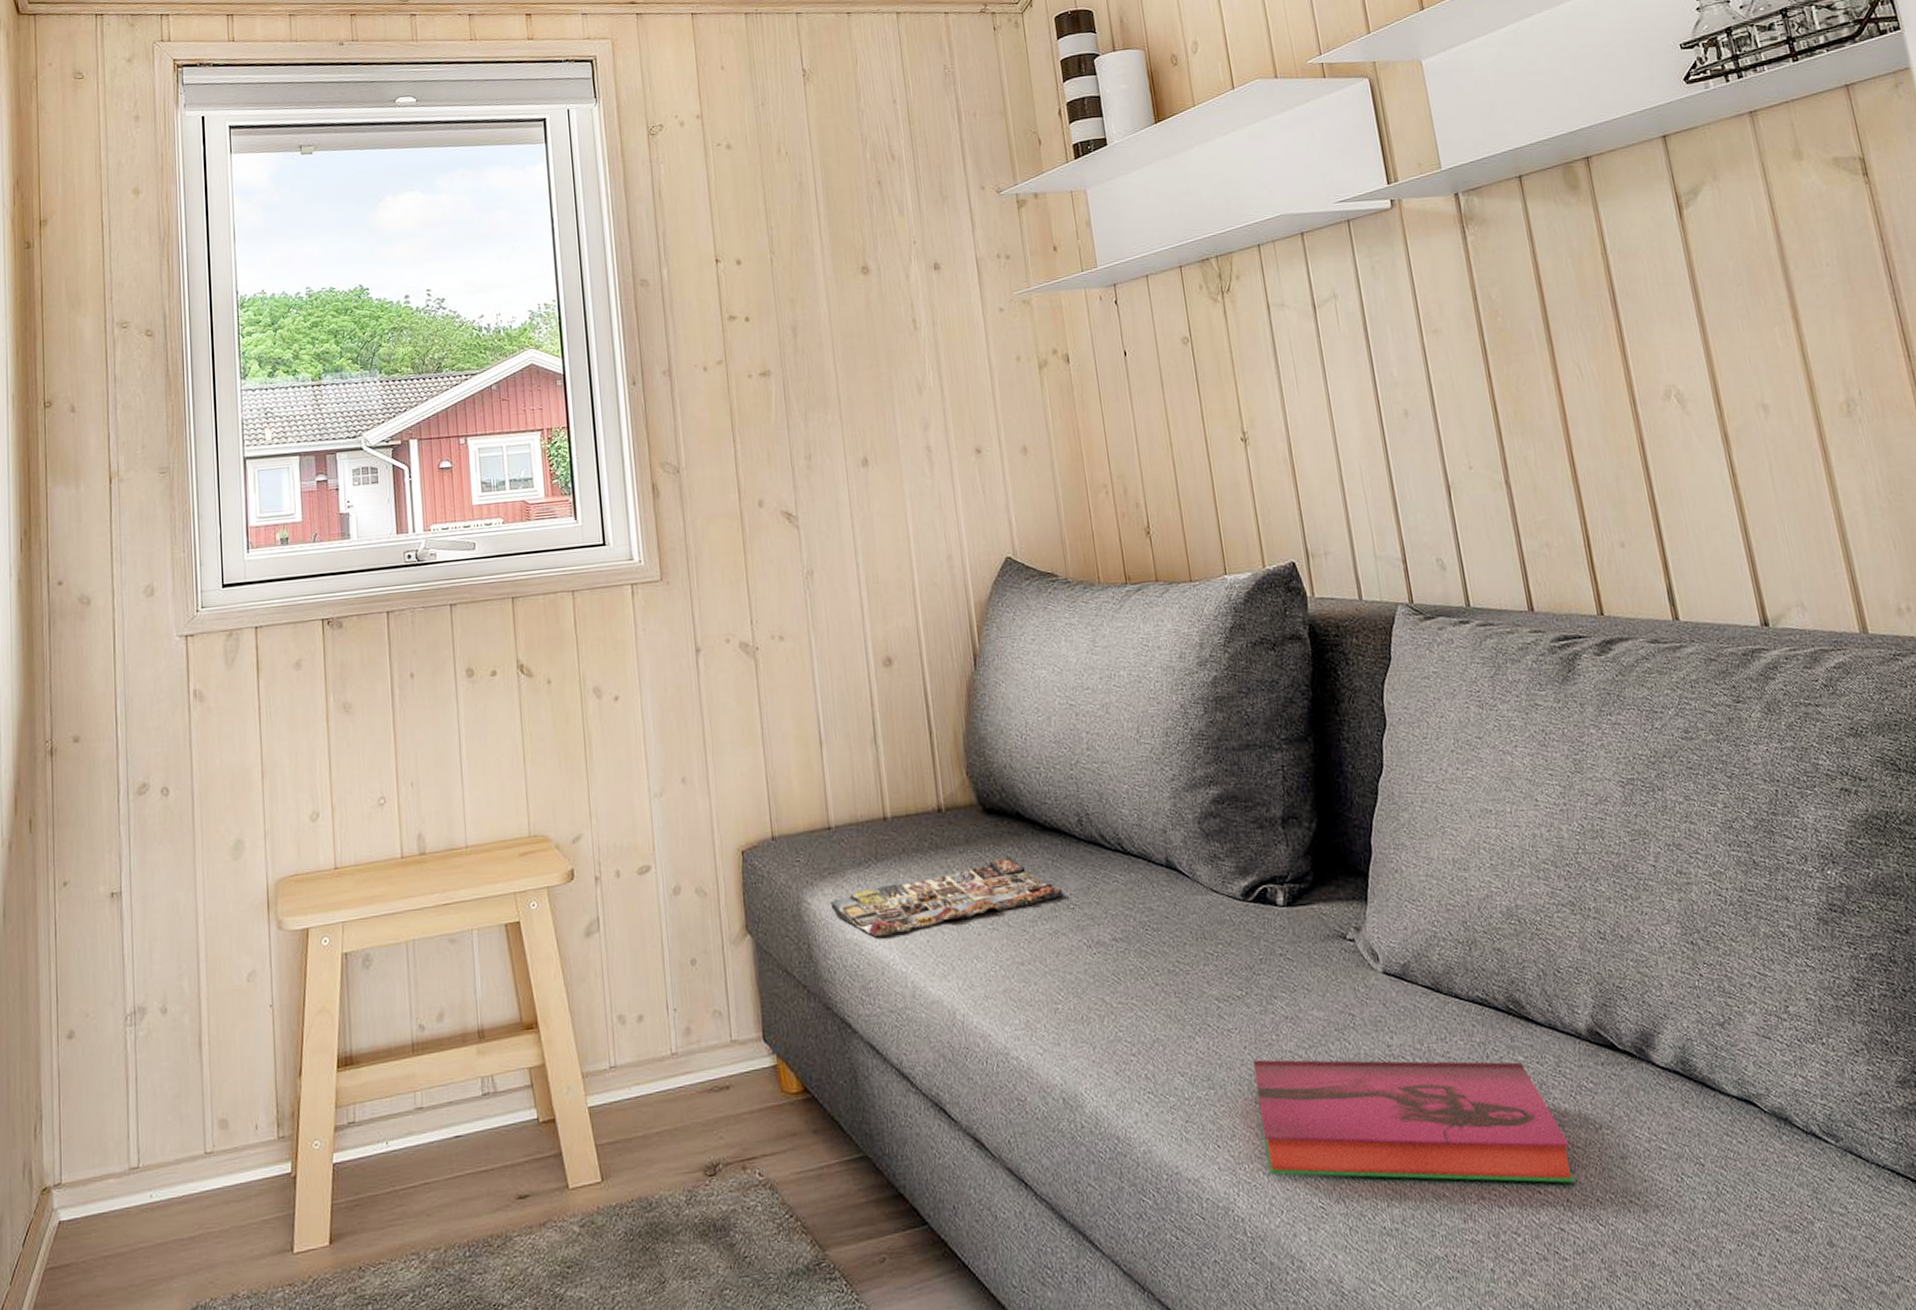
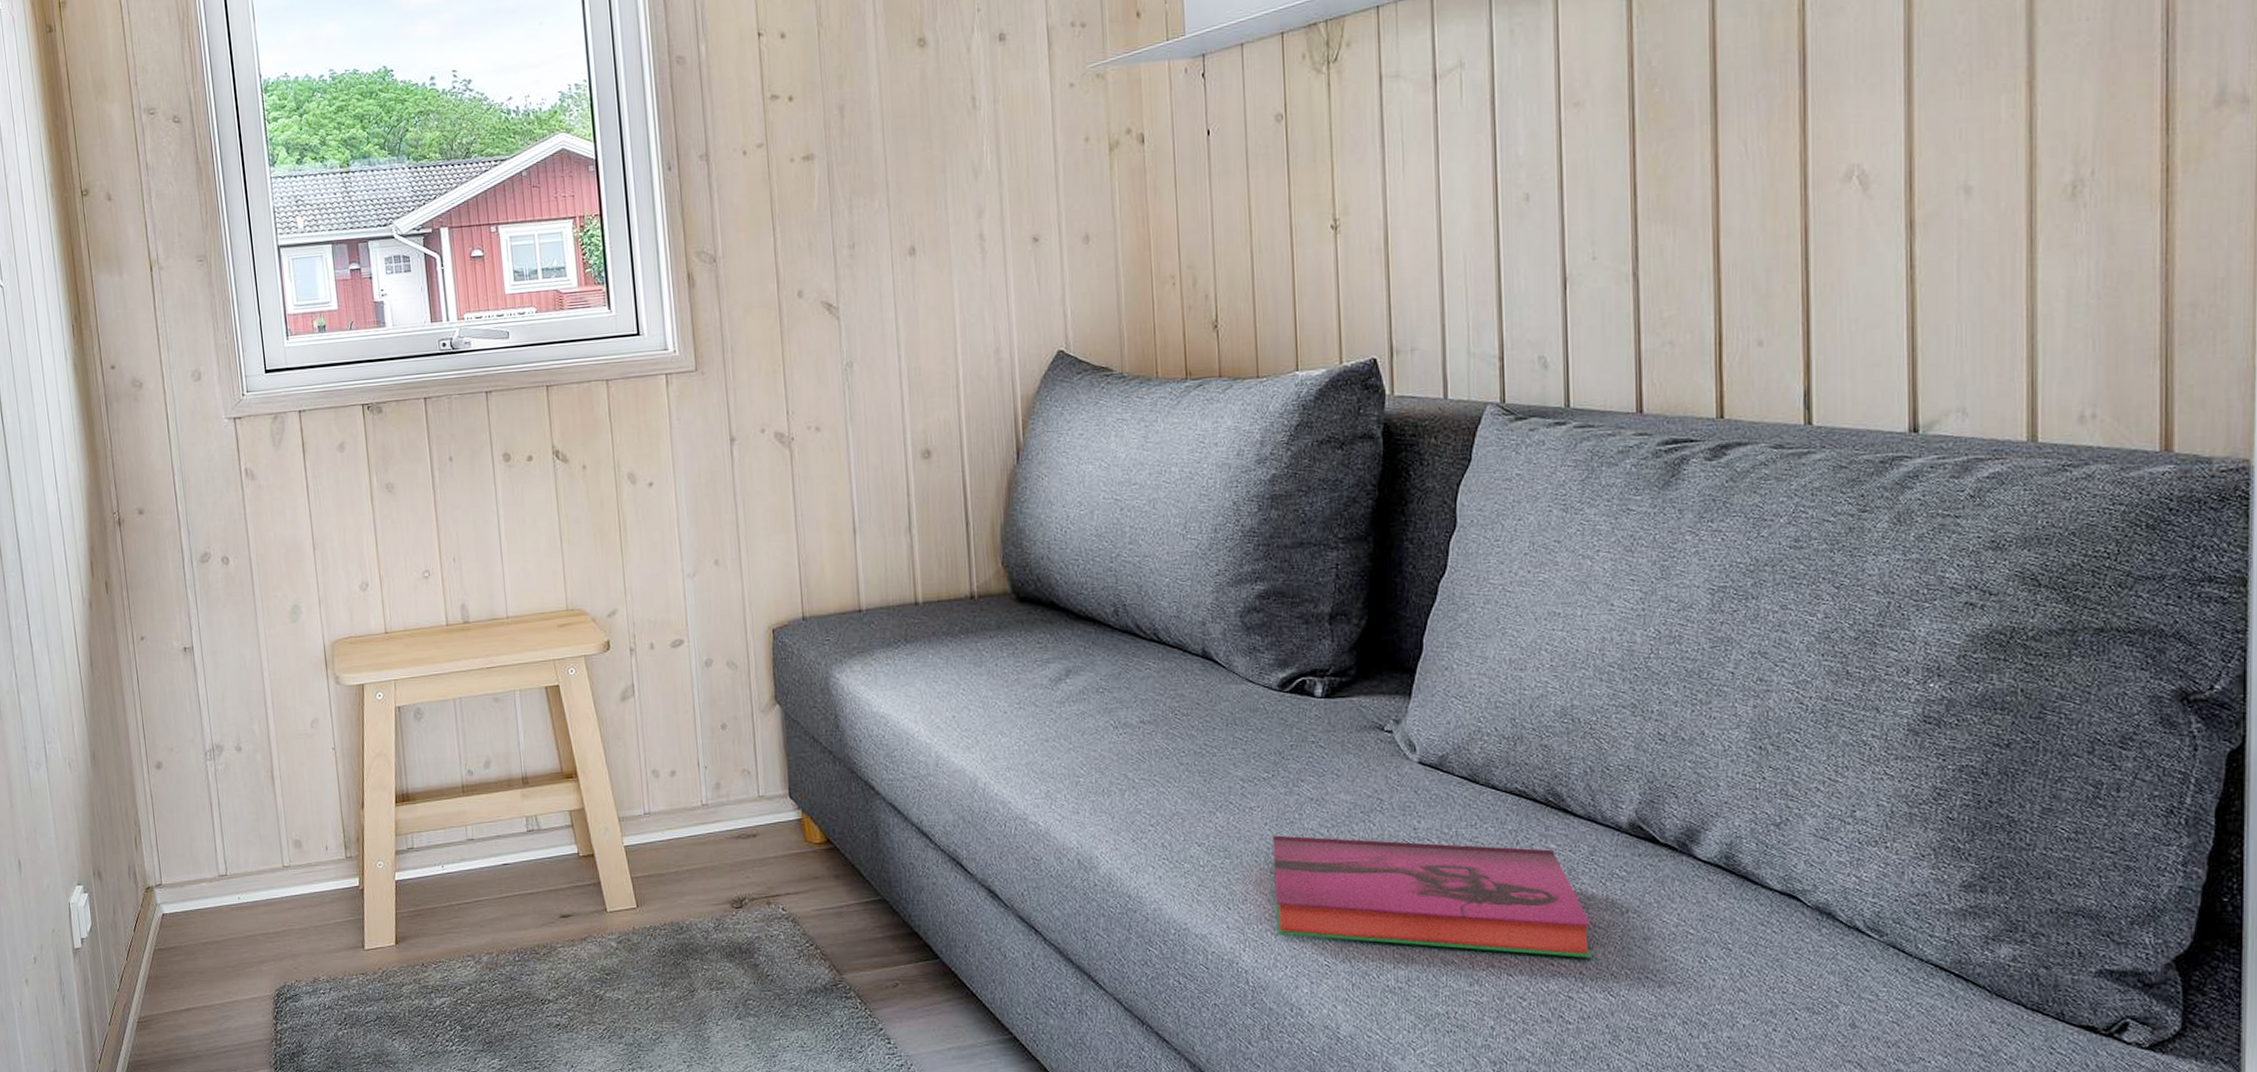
magazine: present [830,857,1065,938] -> none [858,643,1095,712]

